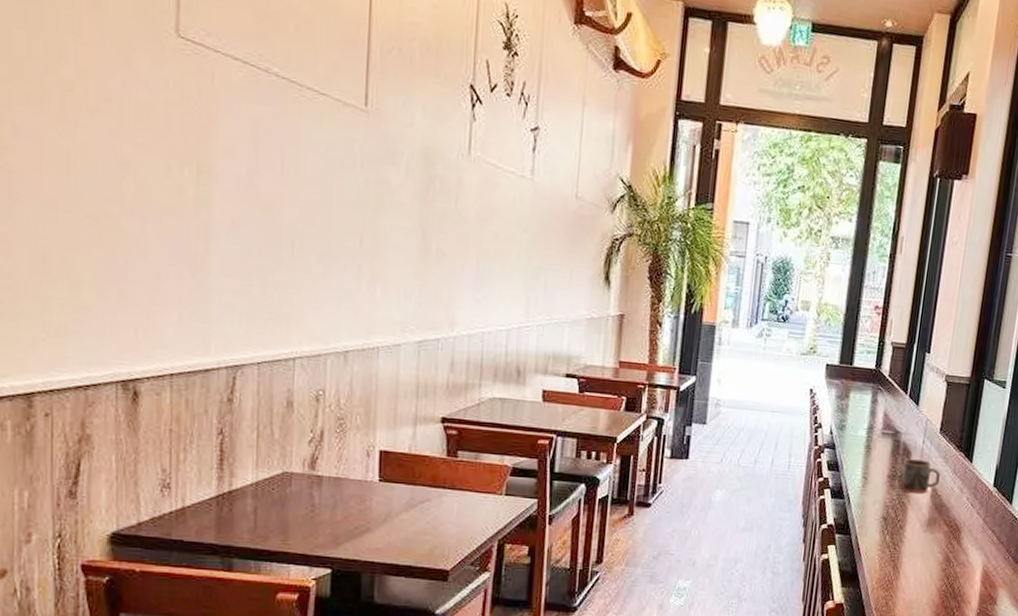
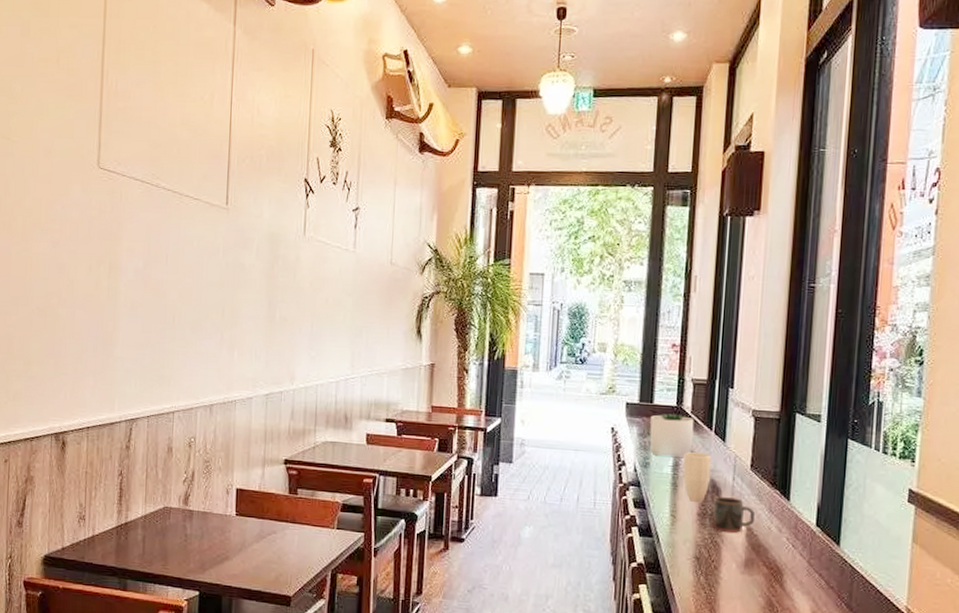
planter: none [847,376,891,421] -> present [650,413,694,458]
cup: none [876,415,905,466] -> present [683,452,712,503]

